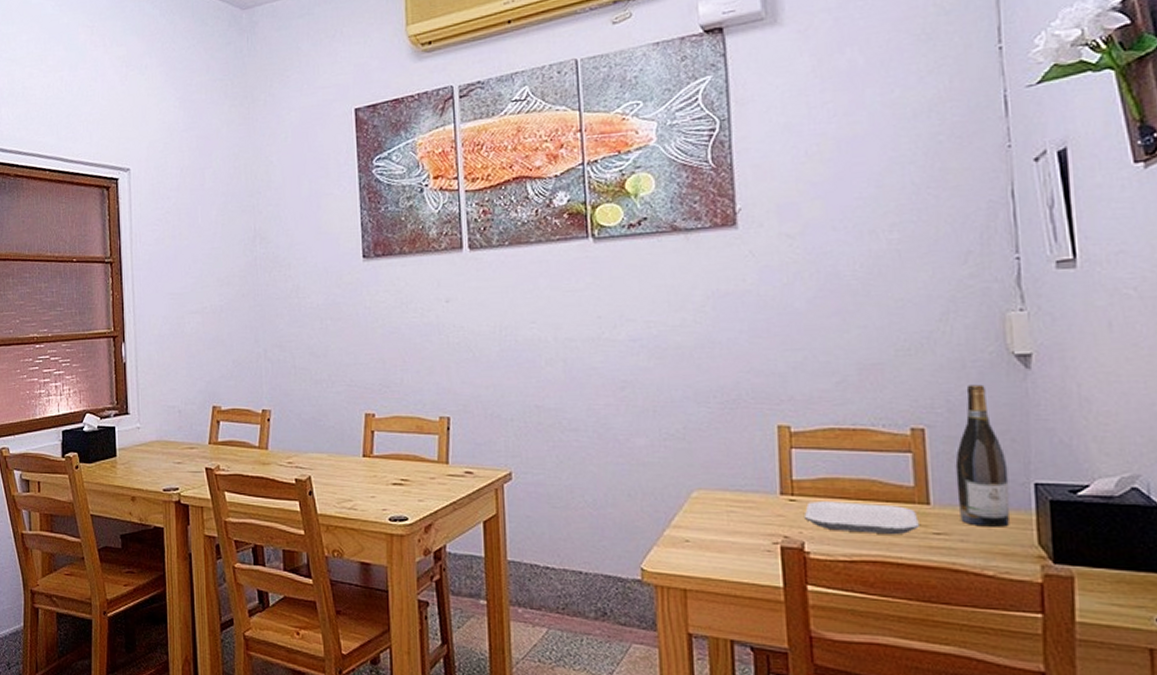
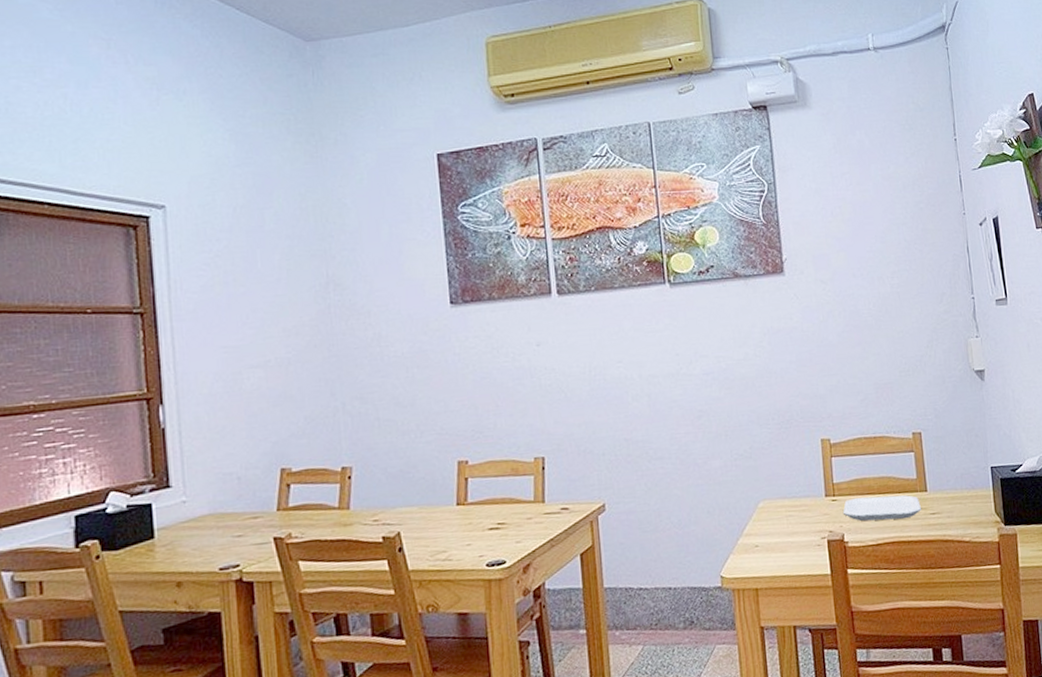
wine bottle: present [955,384,1011,527] -> none [942,395,977,504]

